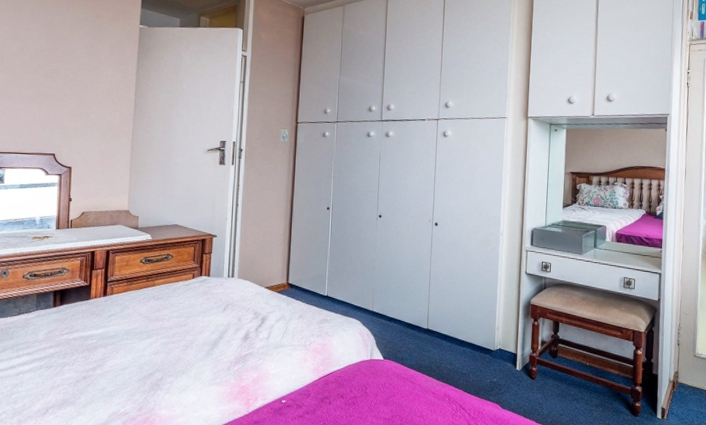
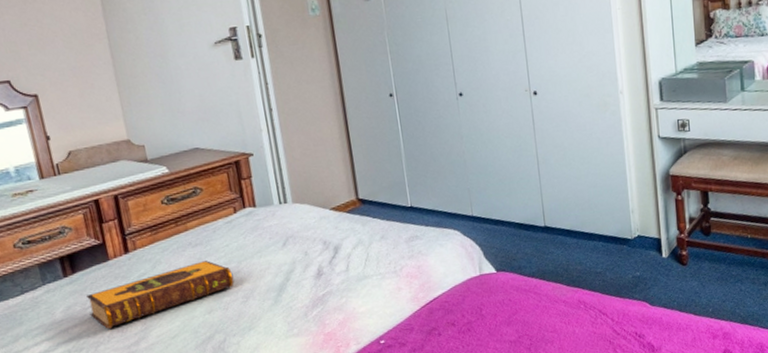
hardback book: none [65,312,180,354] -> present [86,260,235,329]

